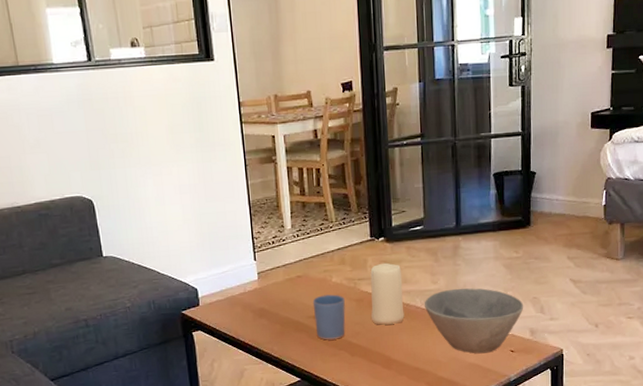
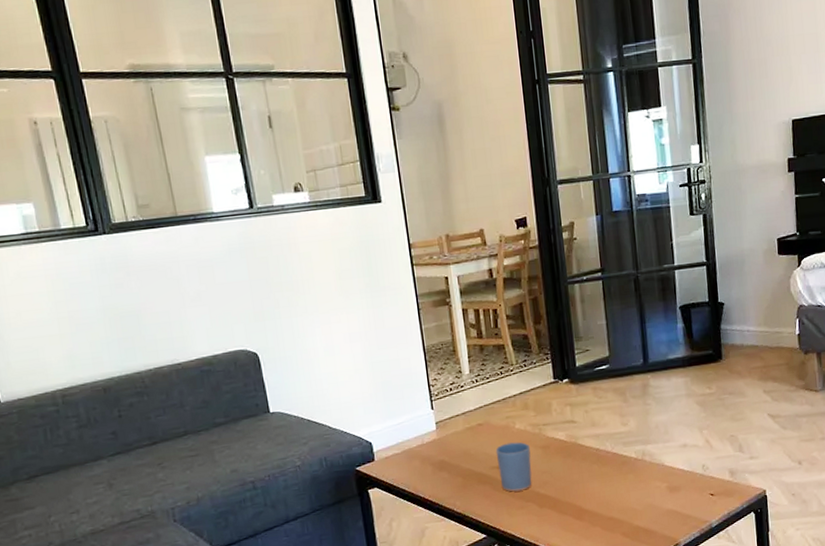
candle: present [370,262,405,325] -> none [555,405,595,473]
bowl: present [424,288,524,354] -> none [614,428,721,499]

